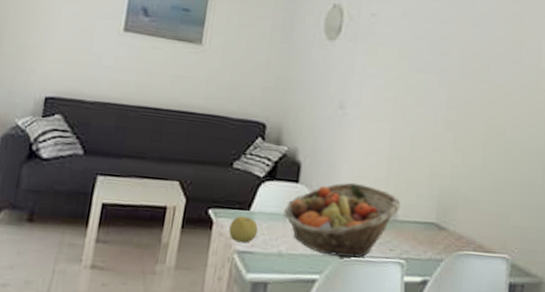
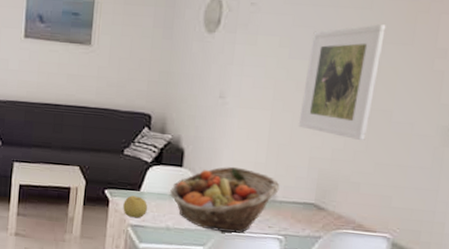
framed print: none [418,43,496,156] -> present [298,24,386,140]

